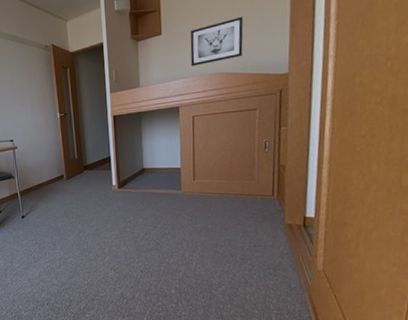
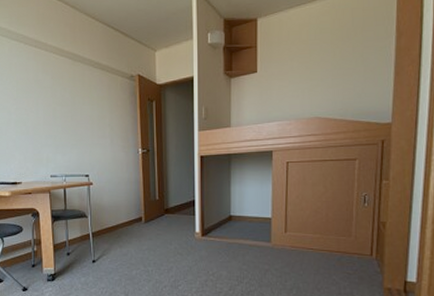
wall art: present [190,16,244,67] -> none [287,59,345,109]

